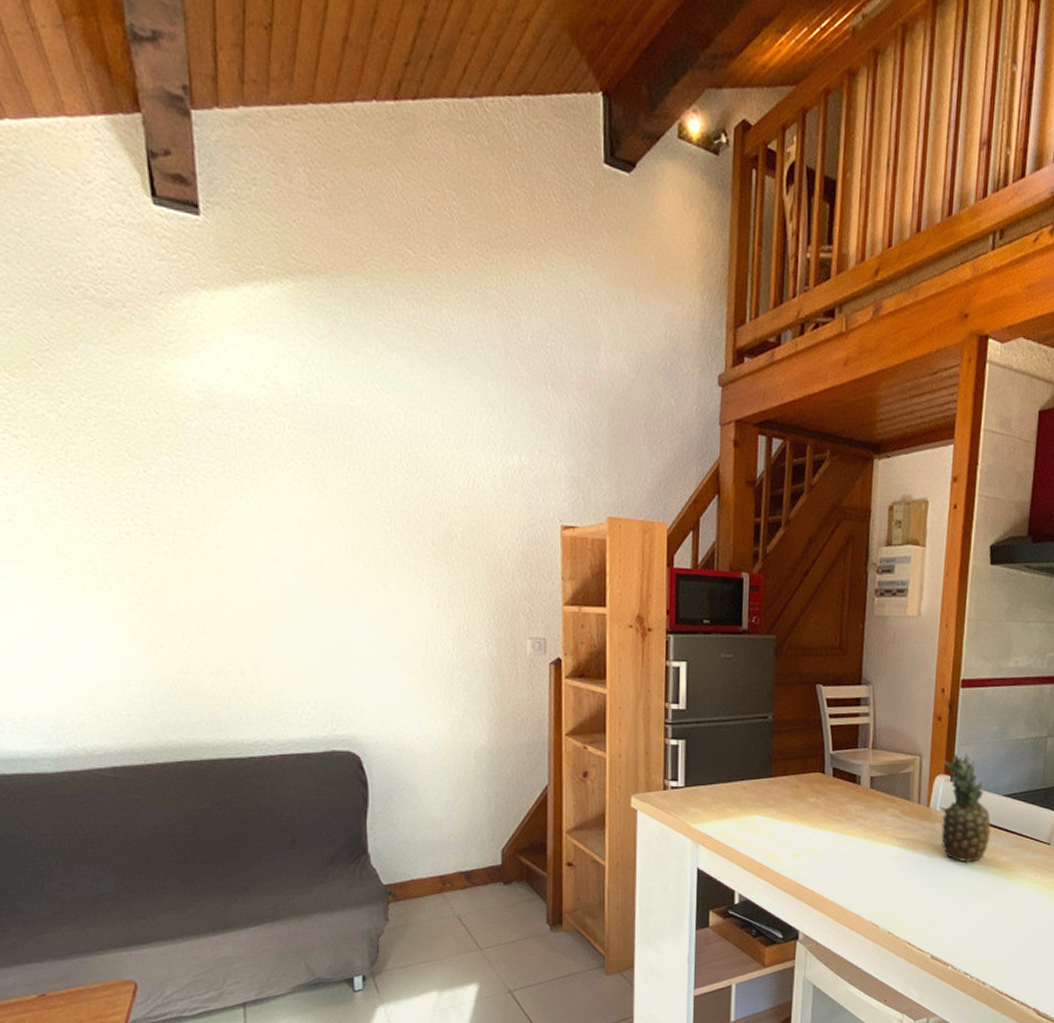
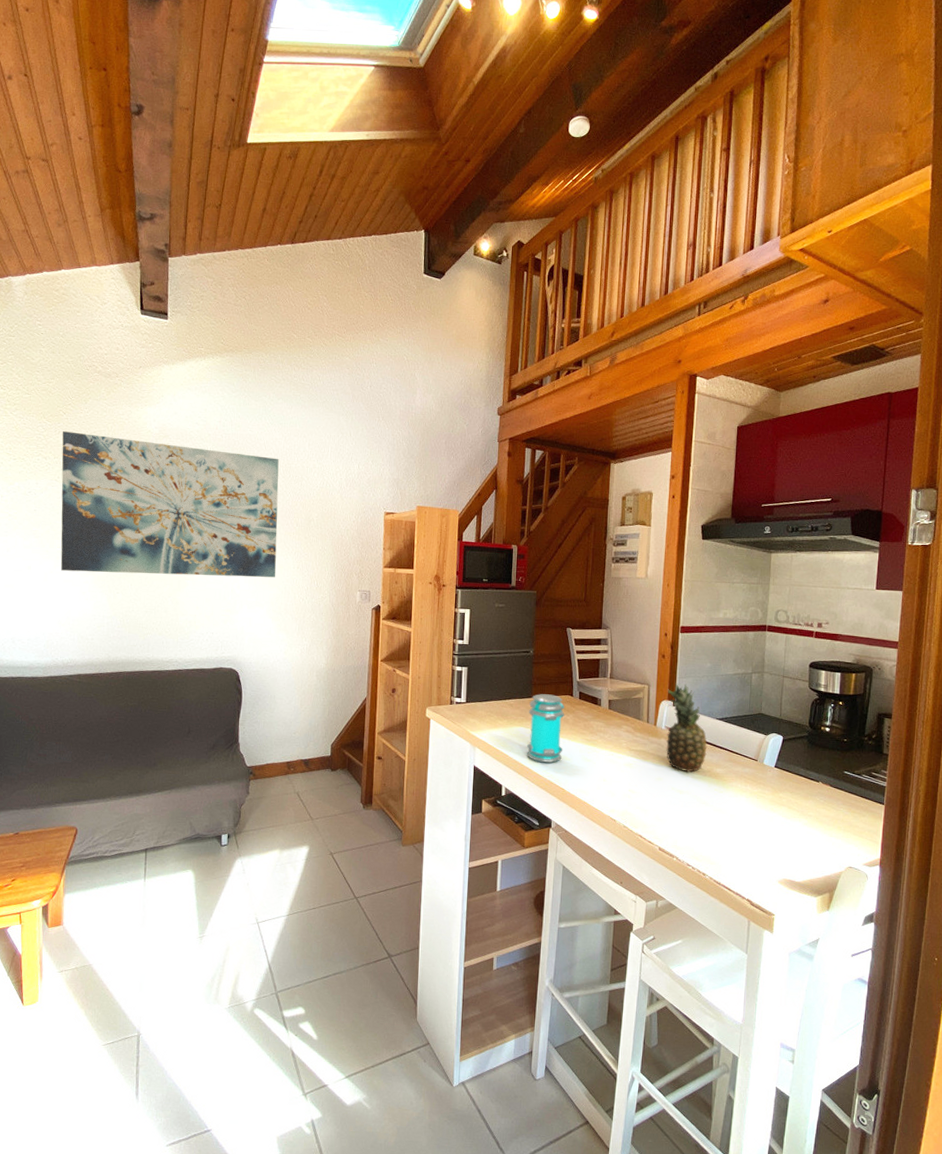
wall art: none [39,392,406,621] -> present [60,430,279,578]
jar: none [766,772,815,859] -> present [527,694,565,763]

